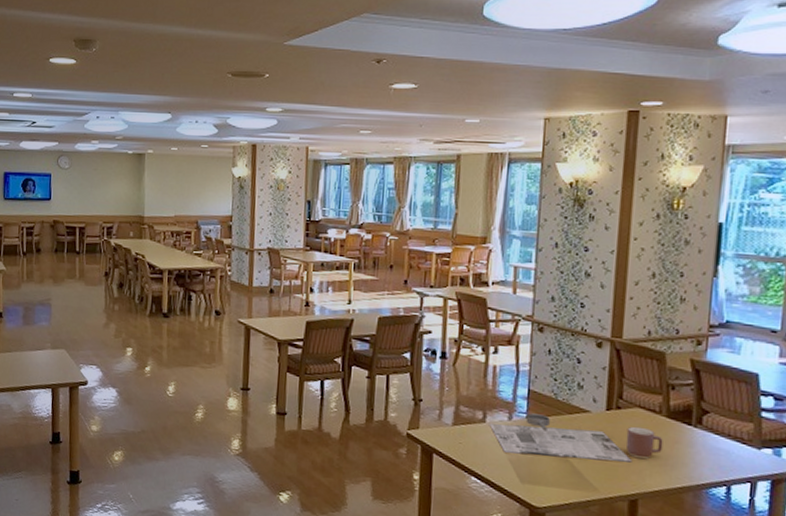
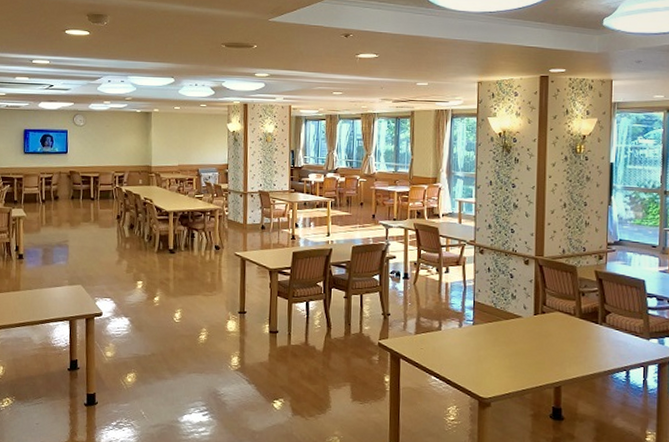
newspaper: present [489,413,633,463] -> none [444,321,556,357]
mug: present [625,426,663,460] -> none [550,327,578,353]

